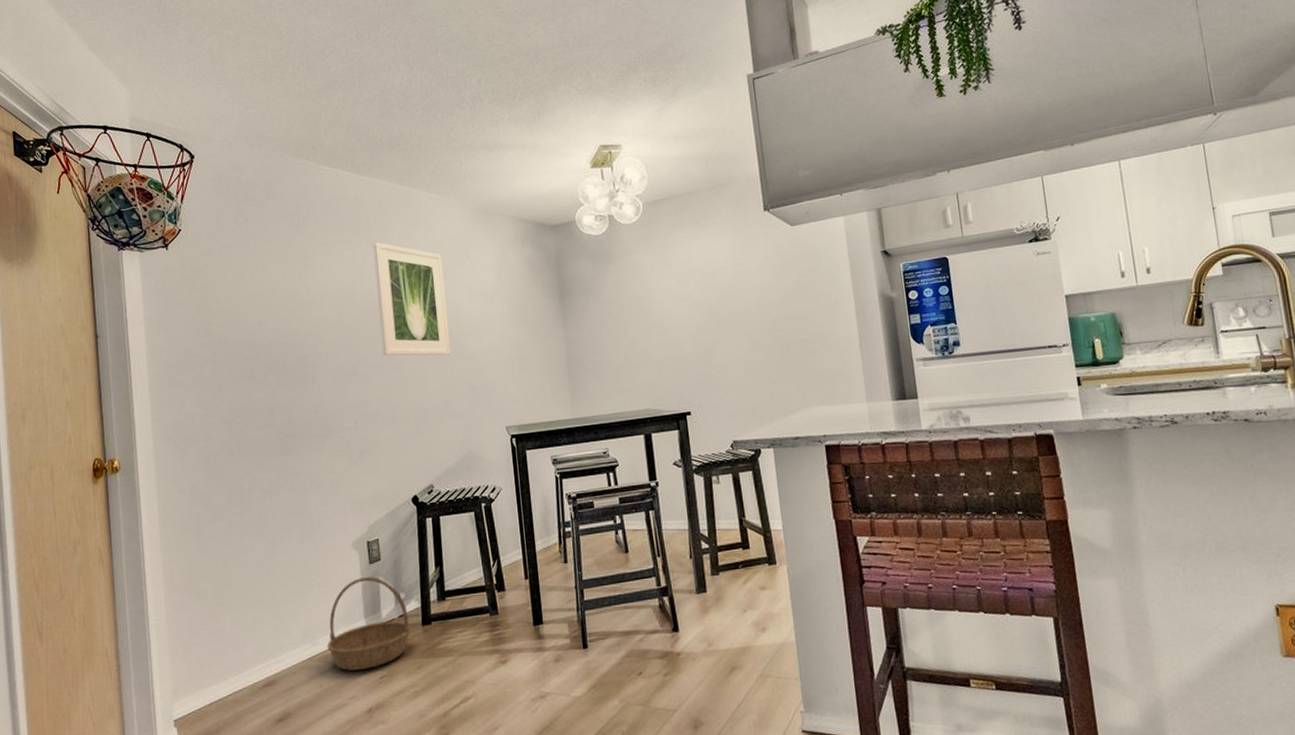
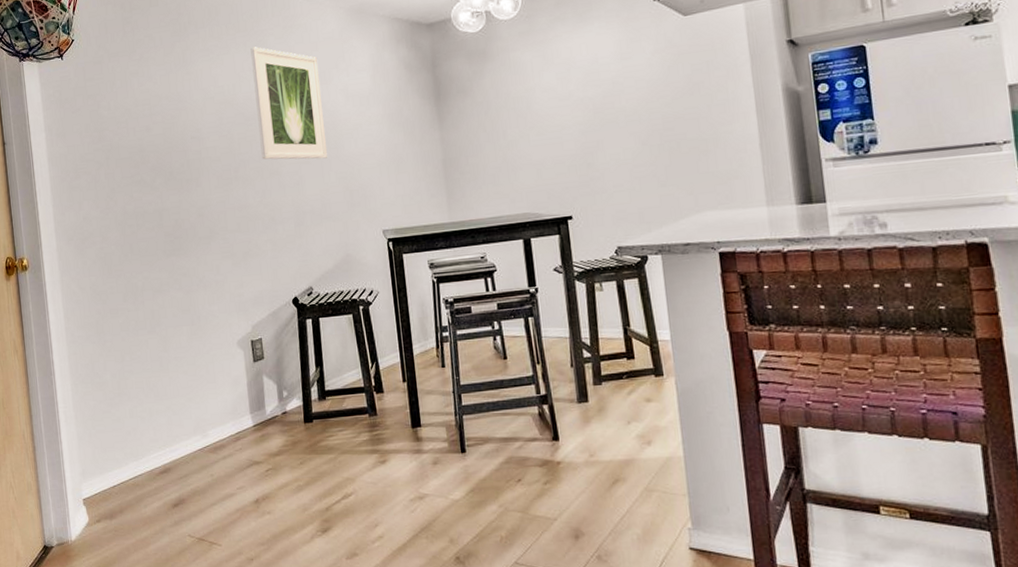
basket: present [327,576,411,671] -> none [216,374,294,463]

